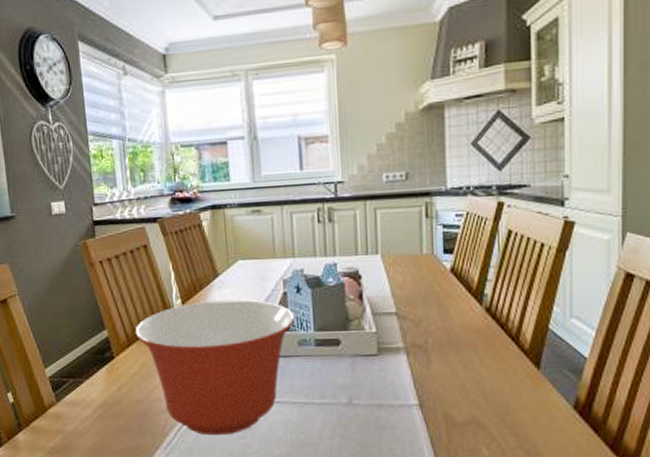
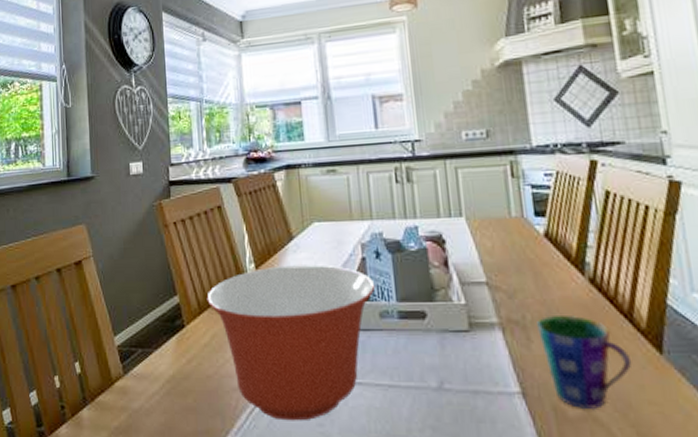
cup: none [437,340,514,417] -> present [537,316,632,411]

